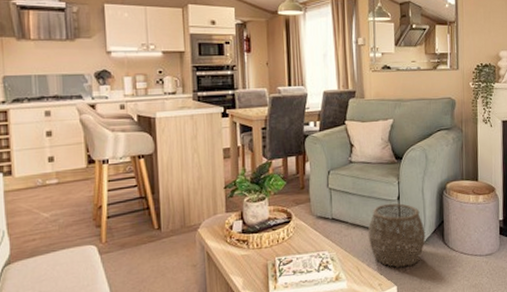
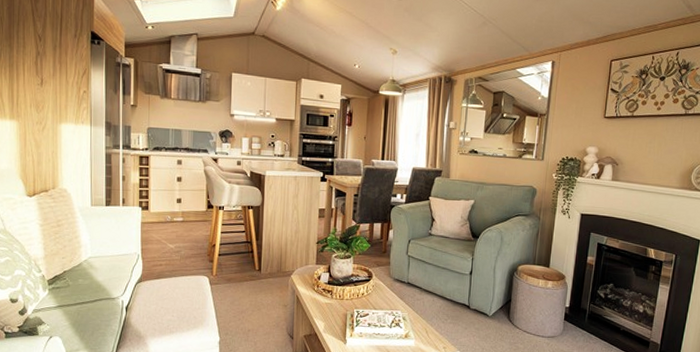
woven basket: present [367,203,426,268] -> none [438,276,493,336]

